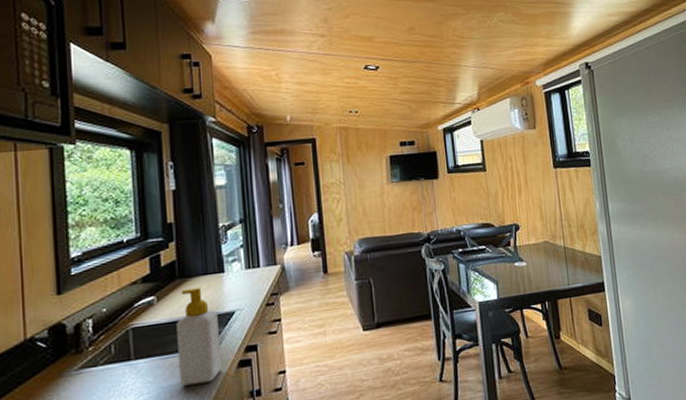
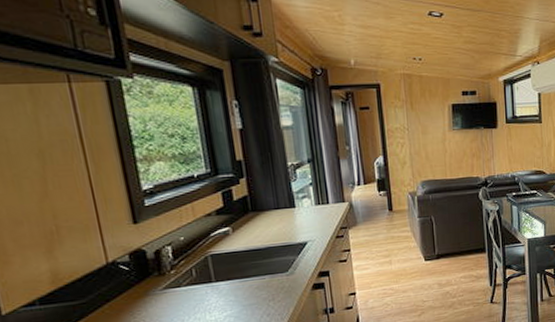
soap bottle: present [176,287,221,386] -> none [253,220,297,304]

